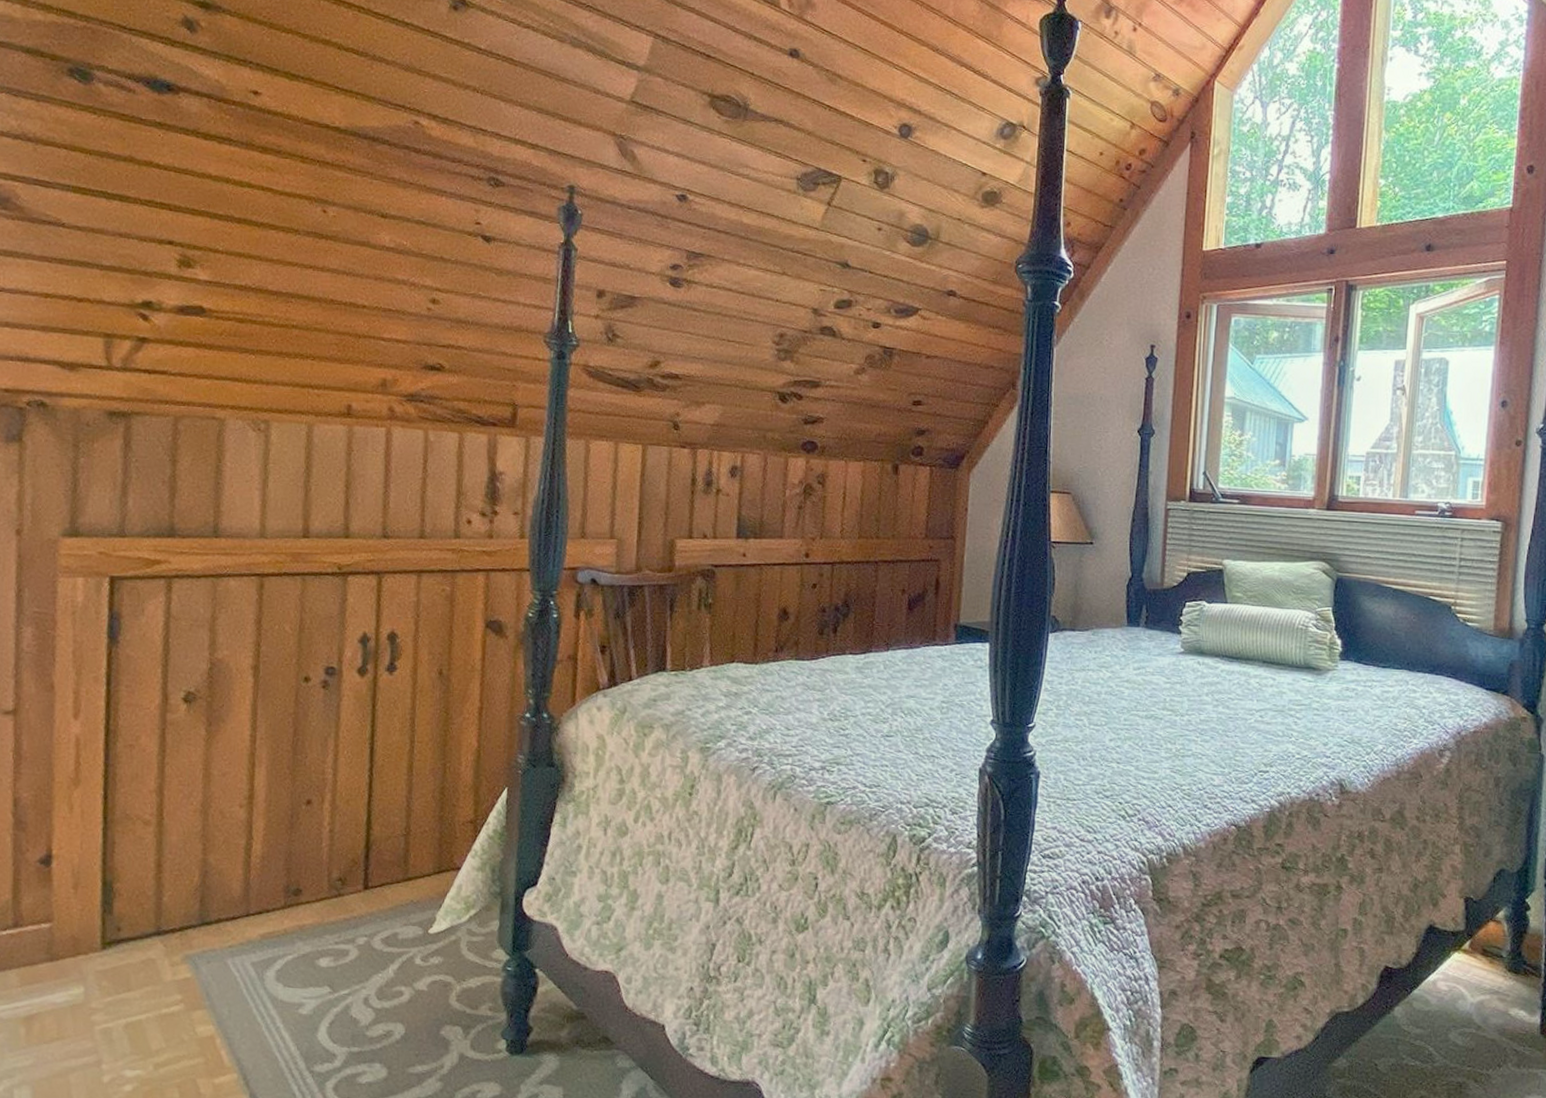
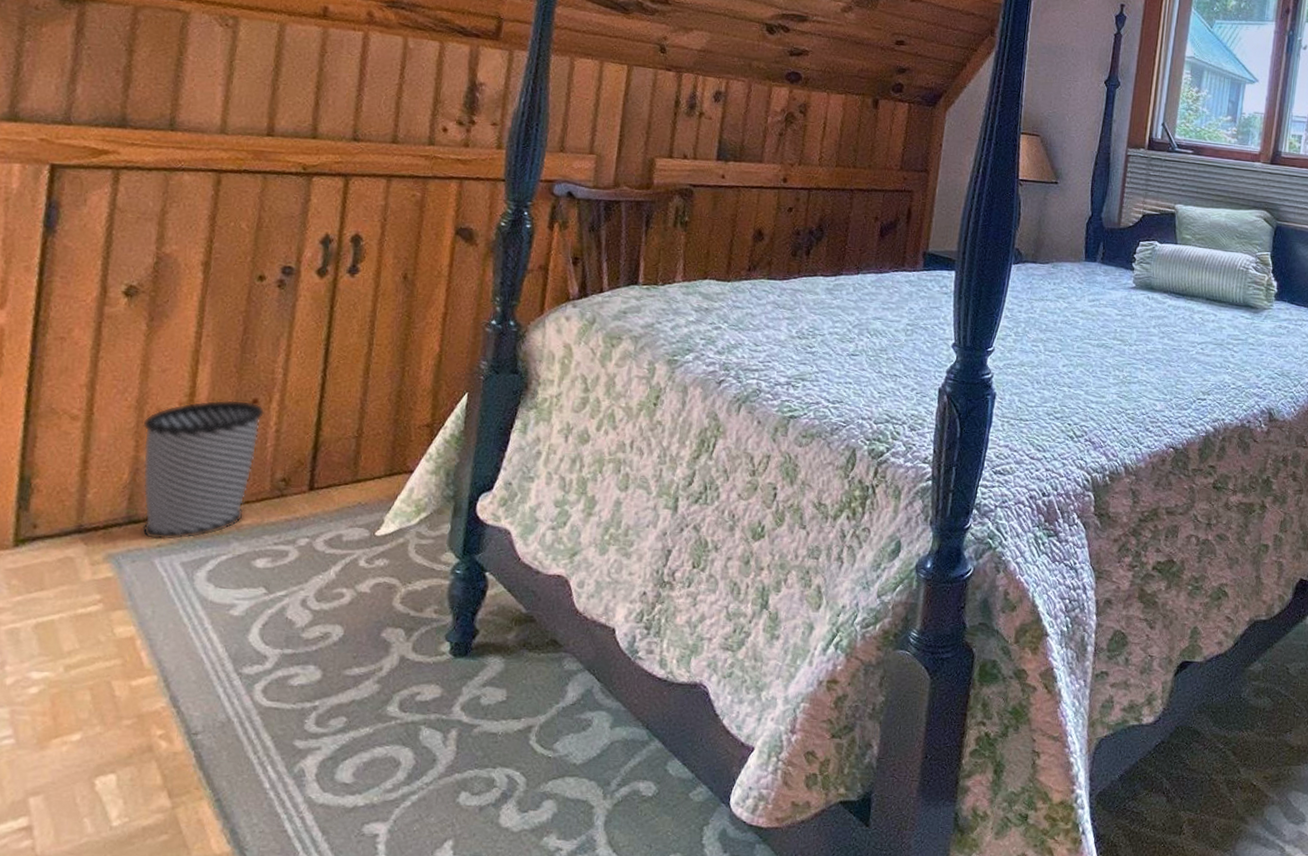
wastebasket: none [208,801,319,941] -> present [142,399,265,541]

